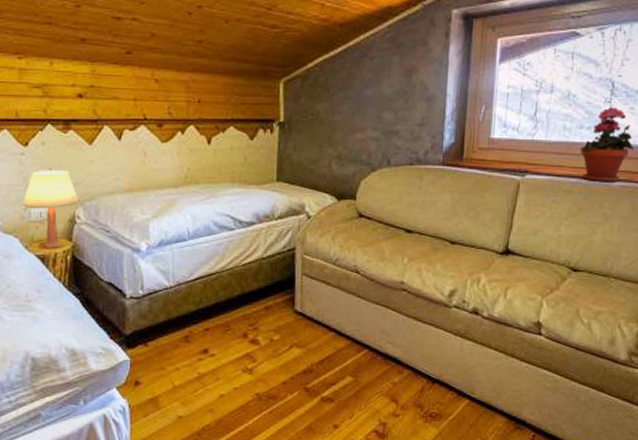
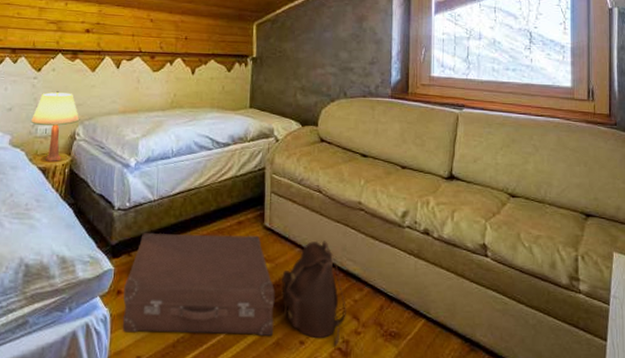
suitcase: none [142,320,307,423] -> present [122,232,275,336]
backpack: none [314,324,384,429] -> present [281,240,346,346]
potted plant: present [580,107,635,183] -> none [509,53,555,118]

